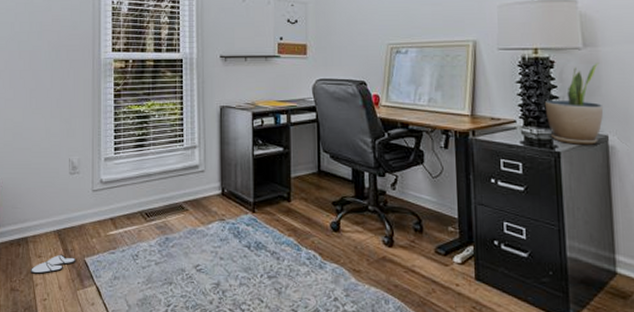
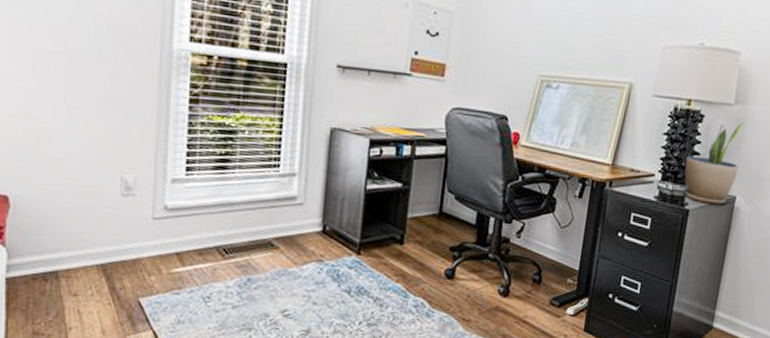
slippers: present [30,254,75,274] -> none [60,293,126,316]

